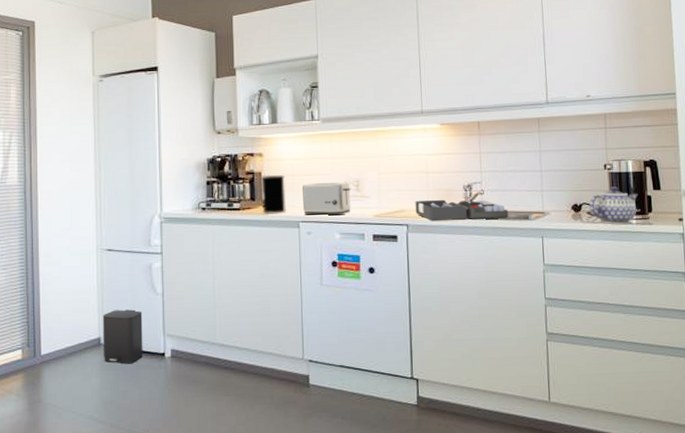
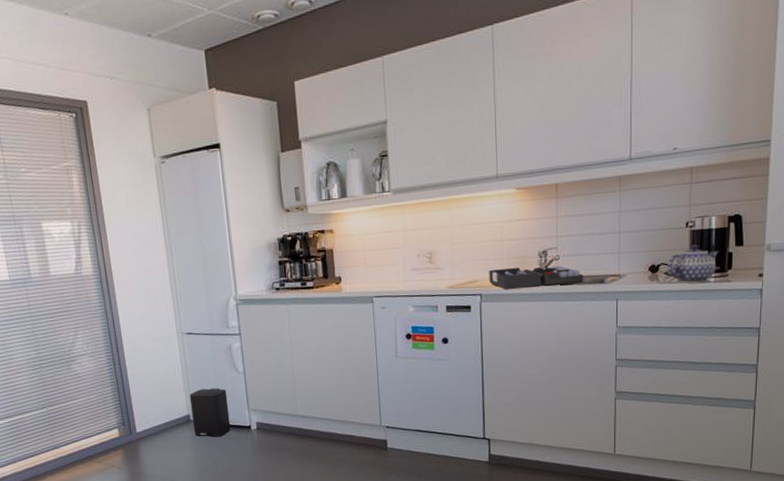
canister: present [260,174,286,214] -> none [332,251,359,291]
toaster: present [302,182,352,216] -> none [375,255,425,290]

